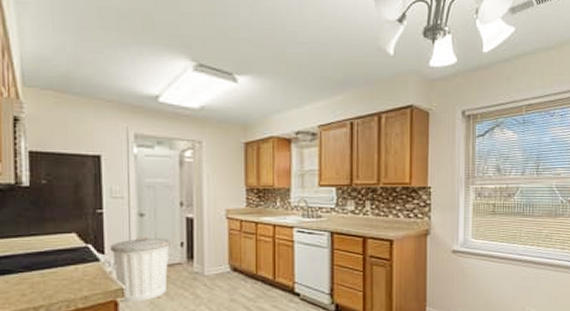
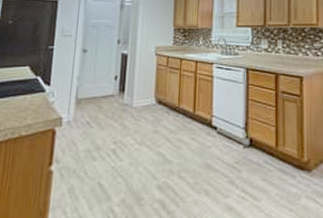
trash can: present [110,237,171,303] -> none [55,70,107,132]

